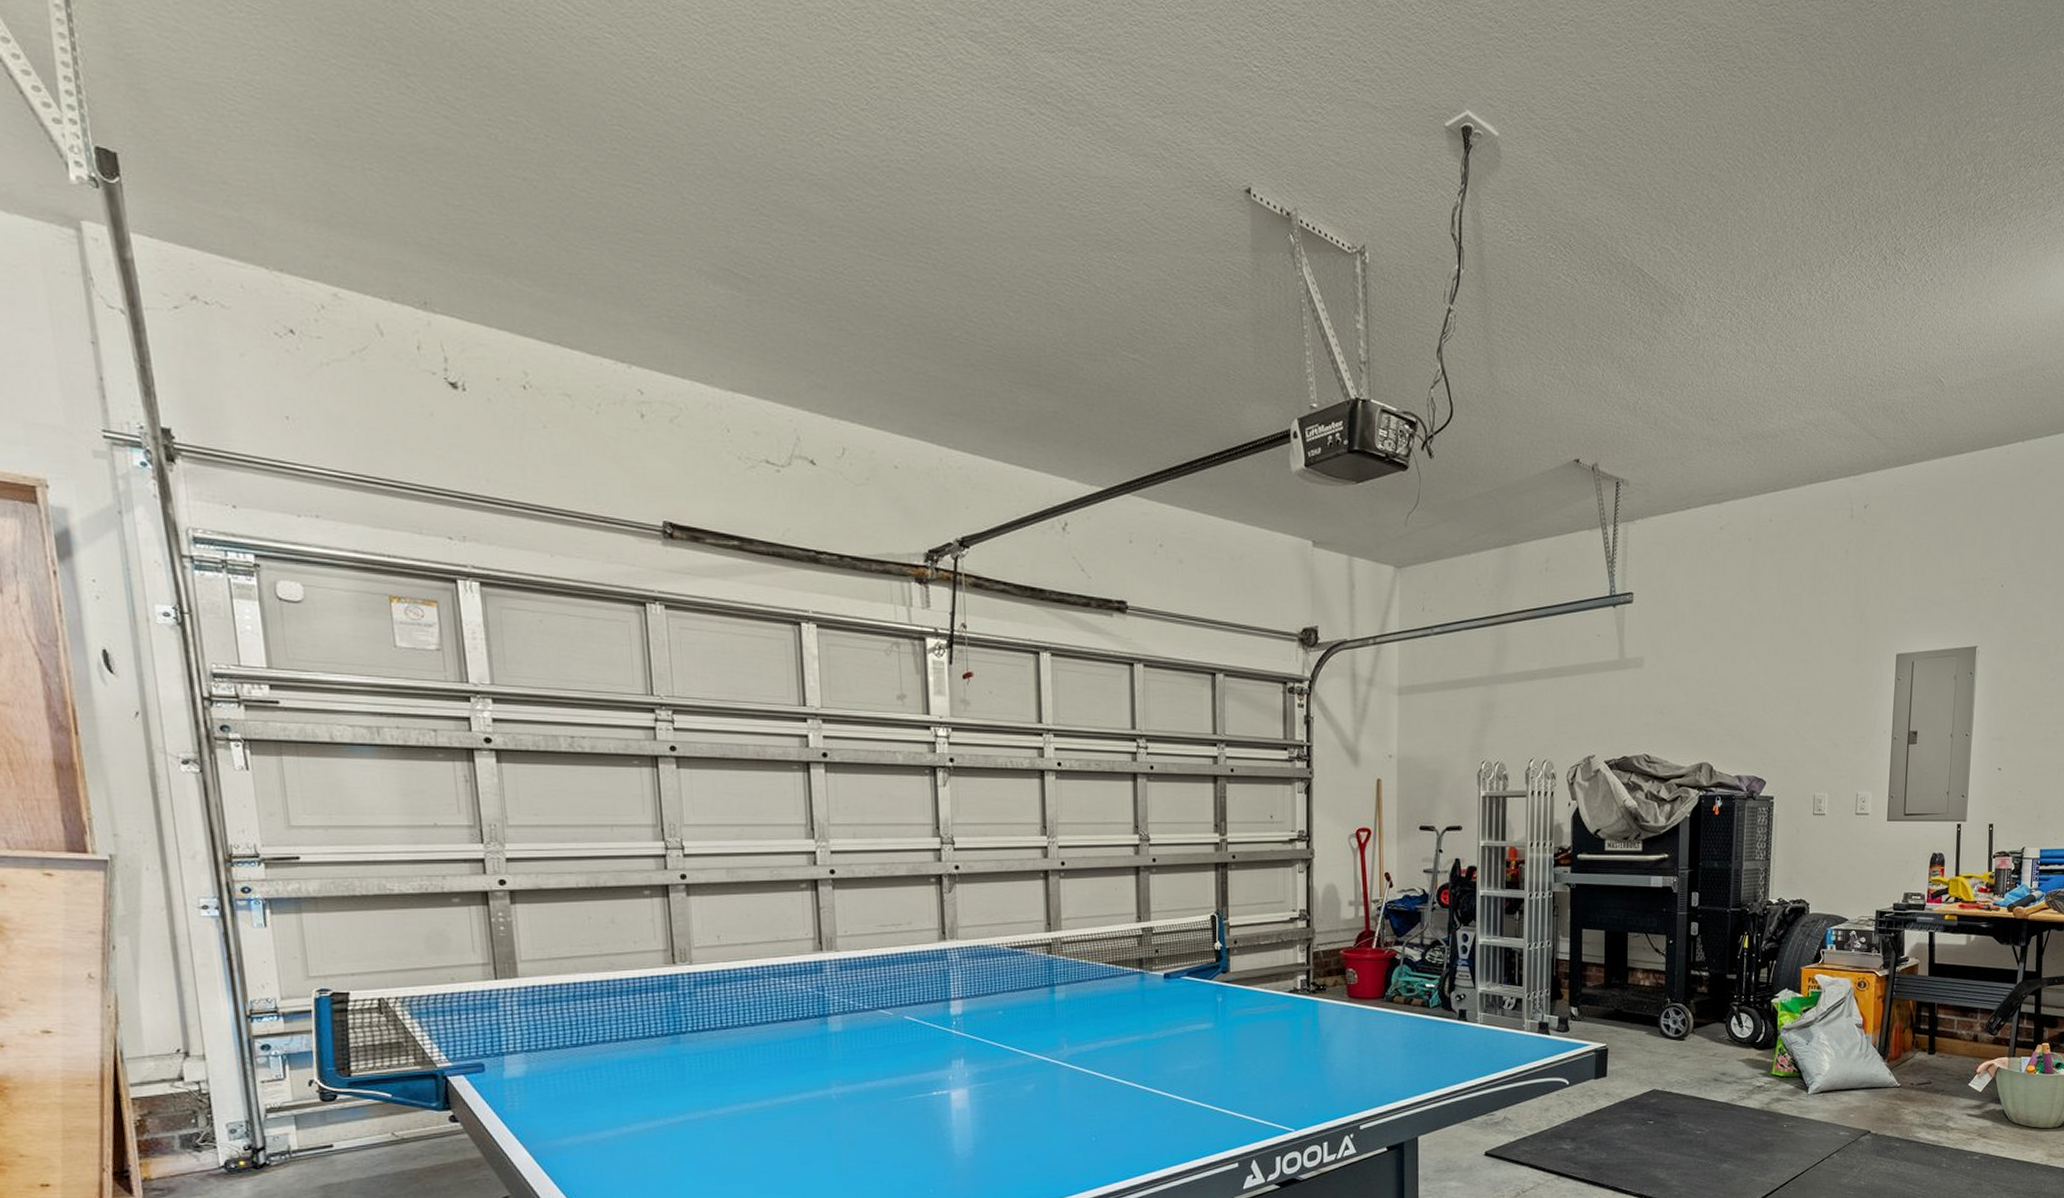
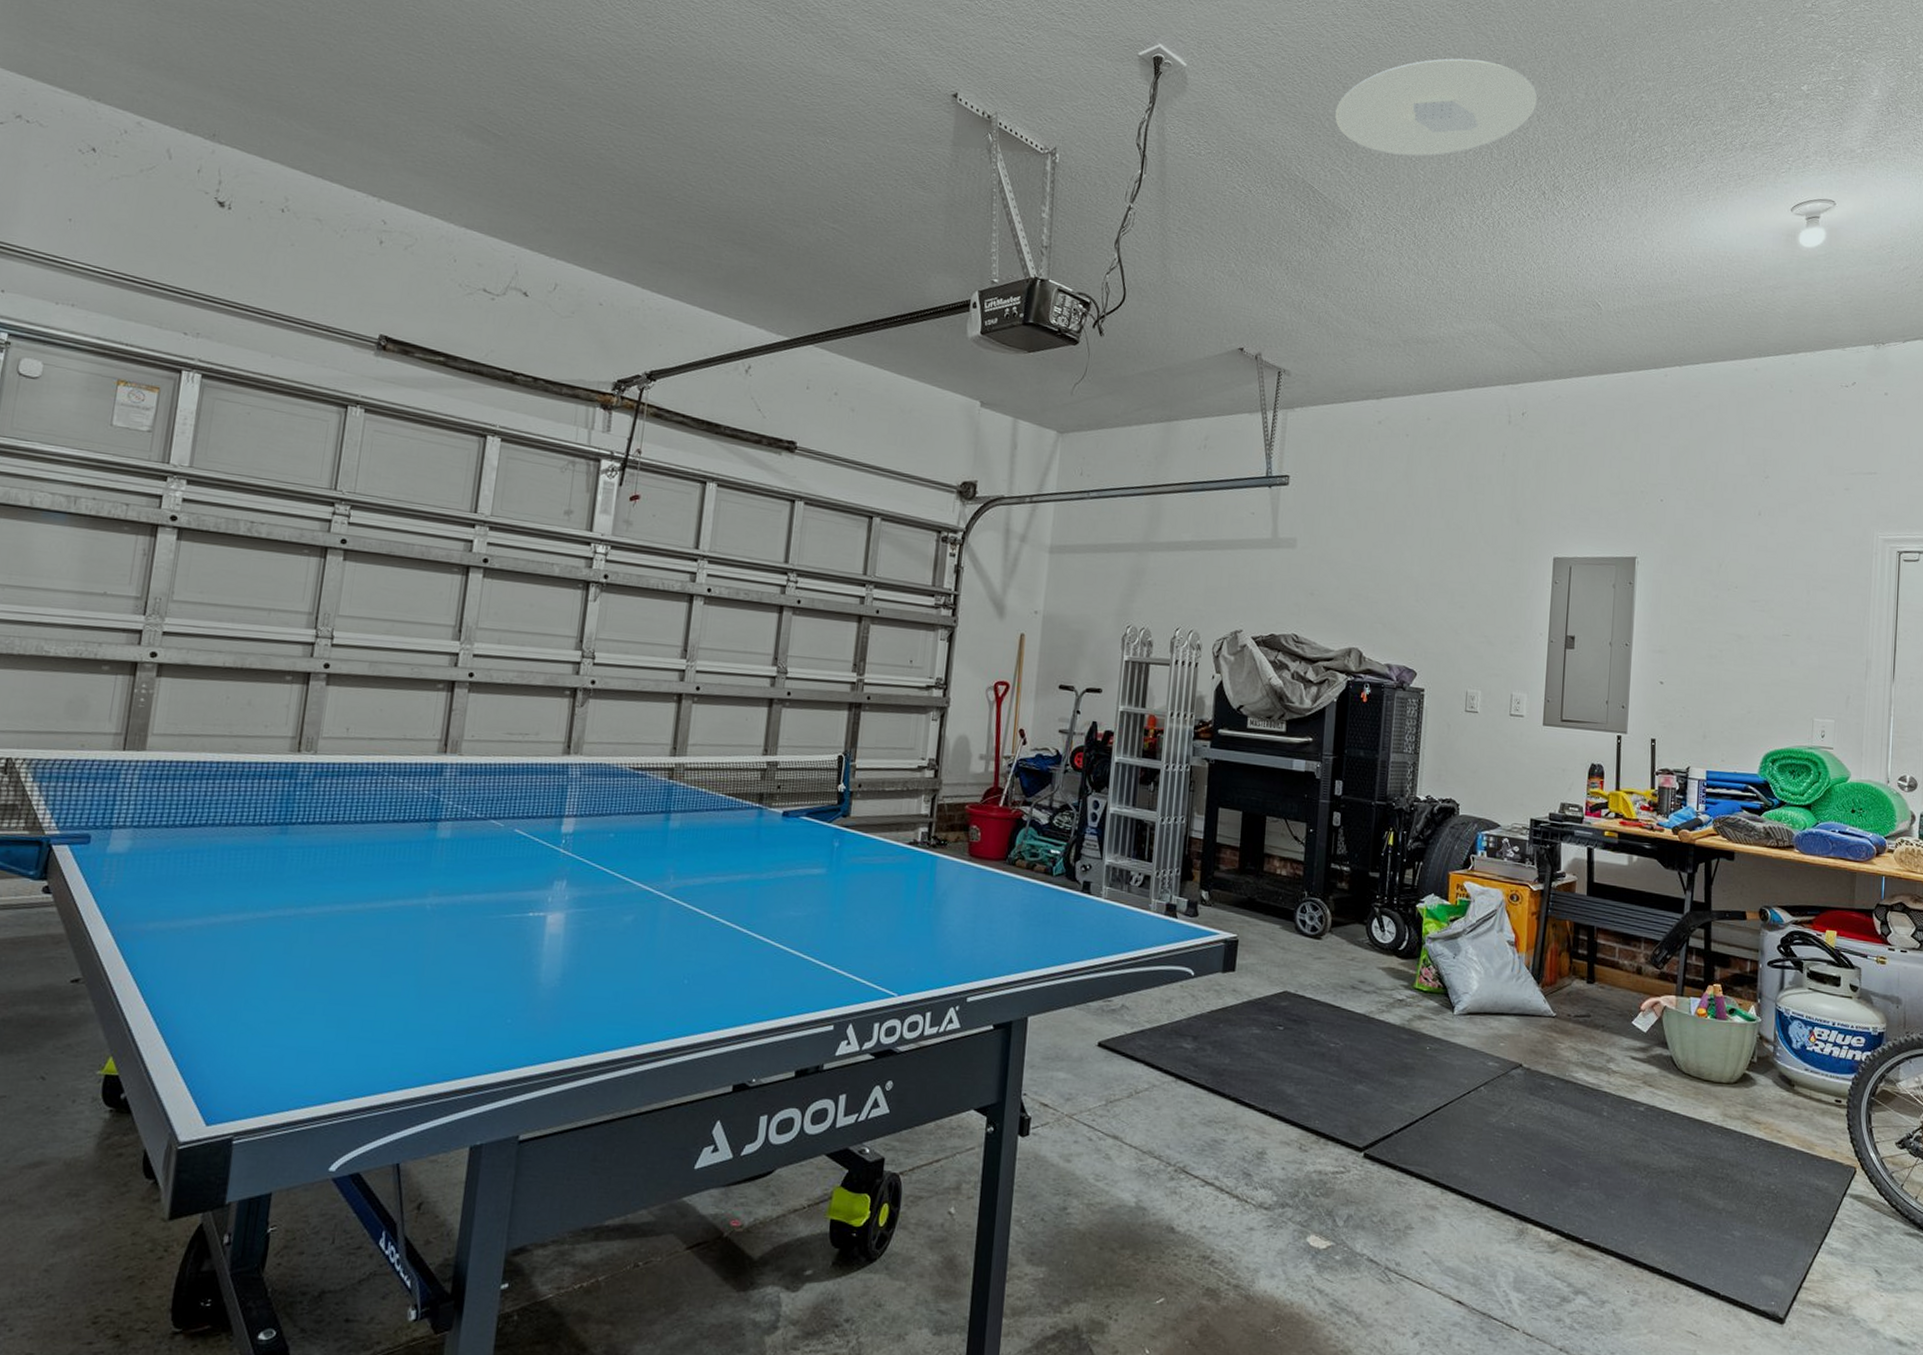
ceiling light: none [1662,103,1877,226] -> present [1335,58,1537,156]

